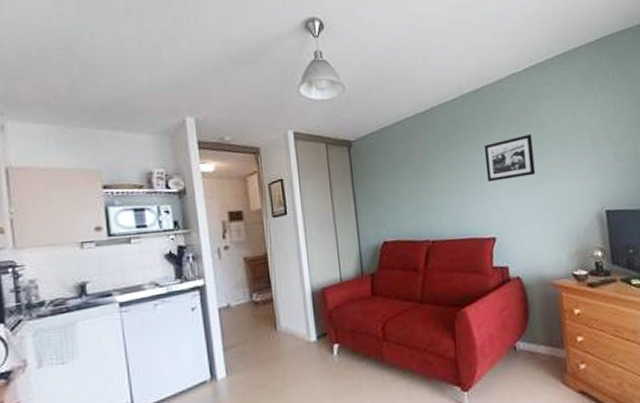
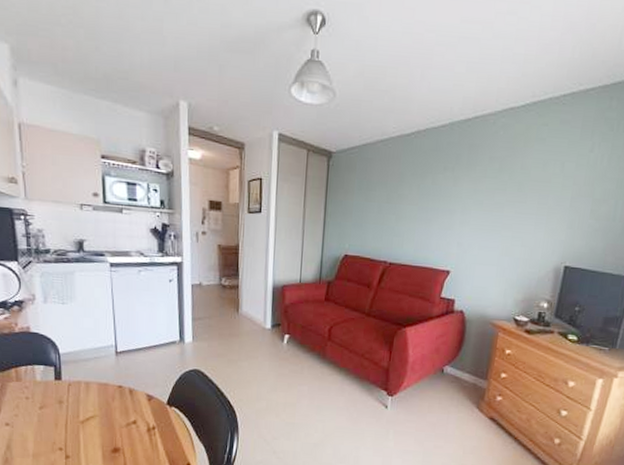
picture frame: present [484,134,536,181] -> none [456,176,512,219]

